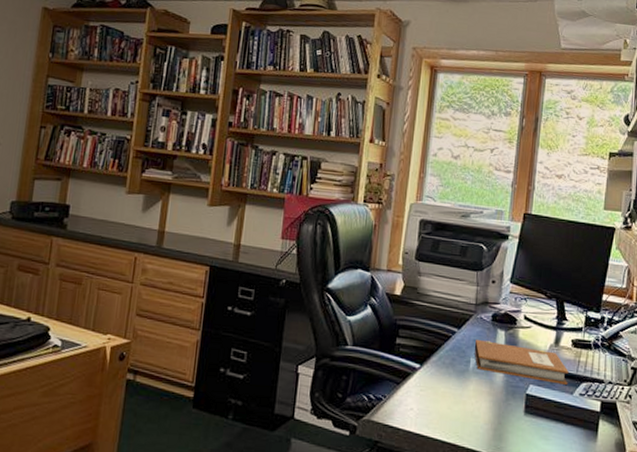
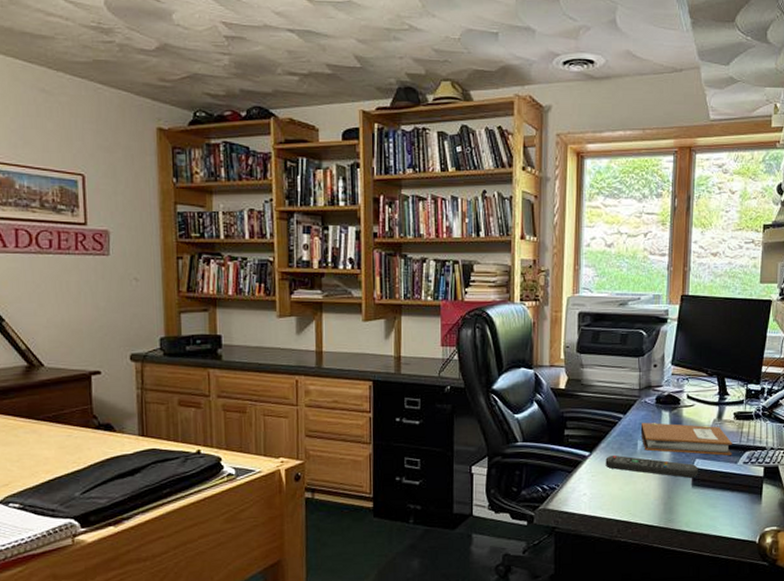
remote control: none [435,370,532,405] -> present [605,455,698,478]

